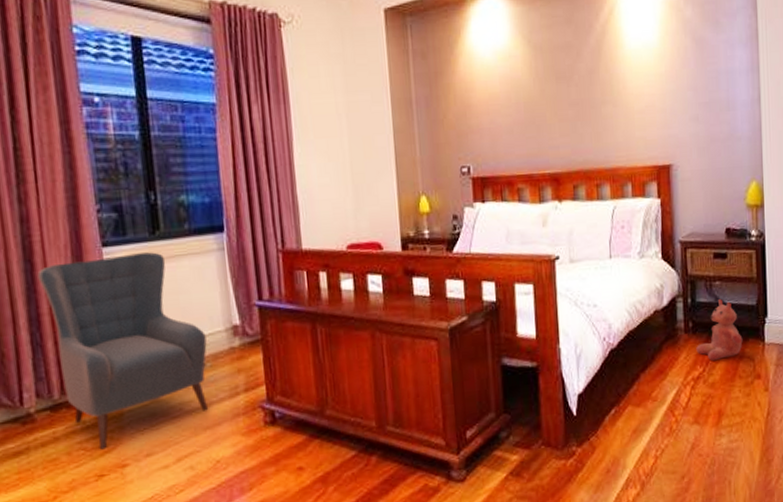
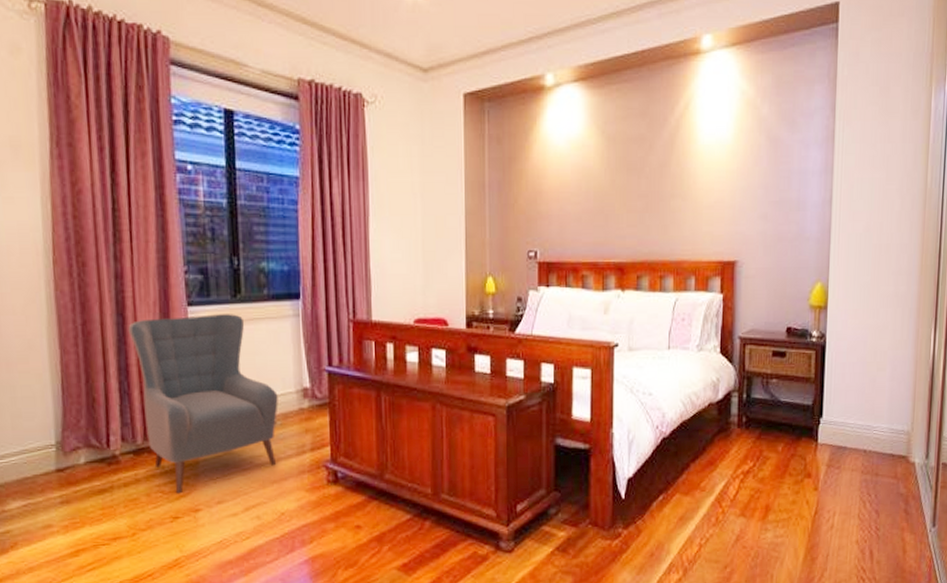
teddy bear: present [696,298,743,360] -> none [748,396,796,456]

